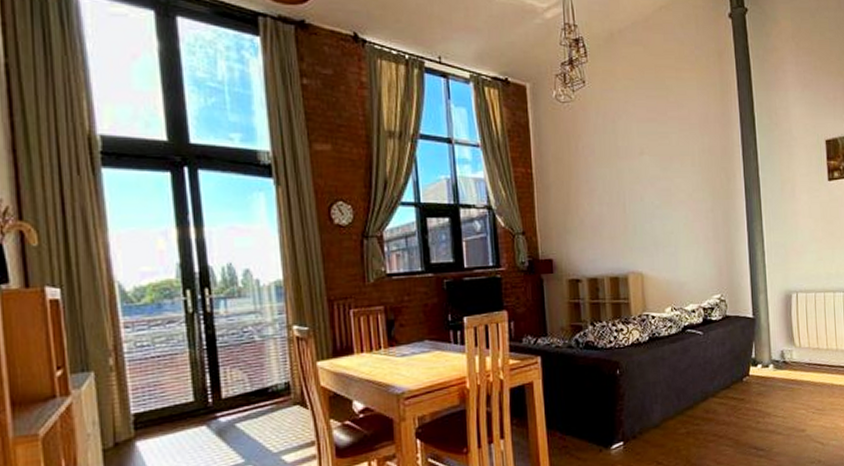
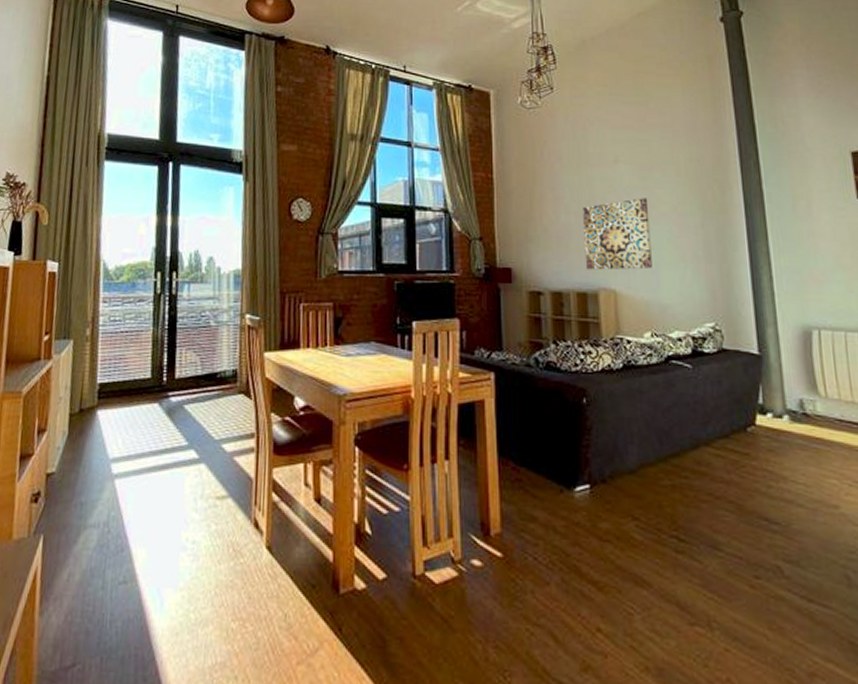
wall art: none [614,187,672,256] -> present [583,198,652,270]

